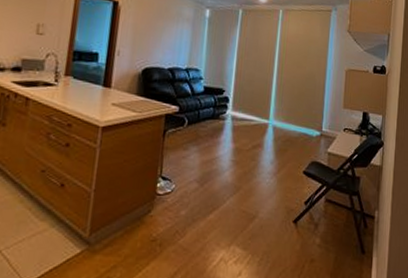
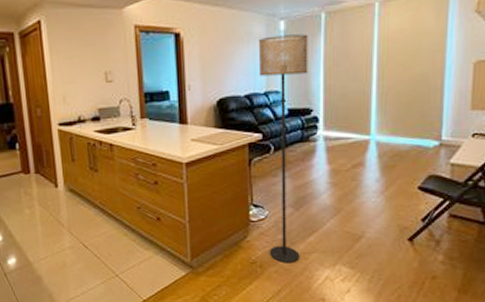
floor lamp: none [170,20,227,242] -> present [259,34,308,263]

